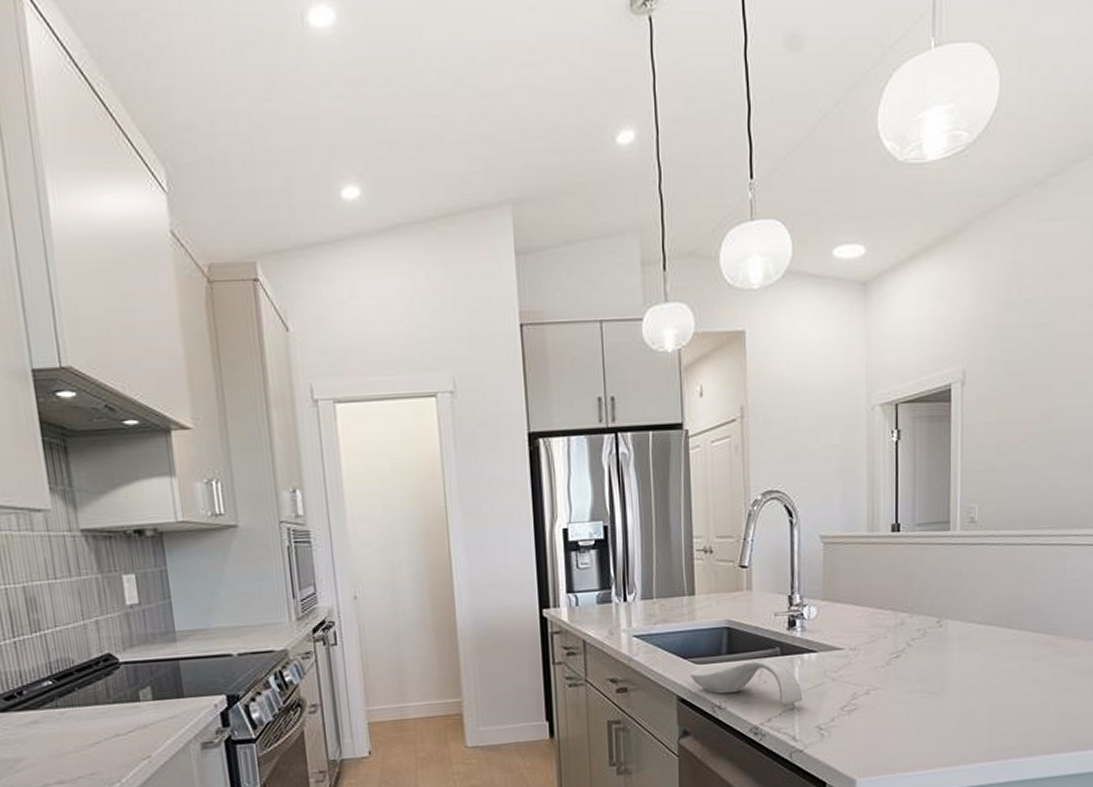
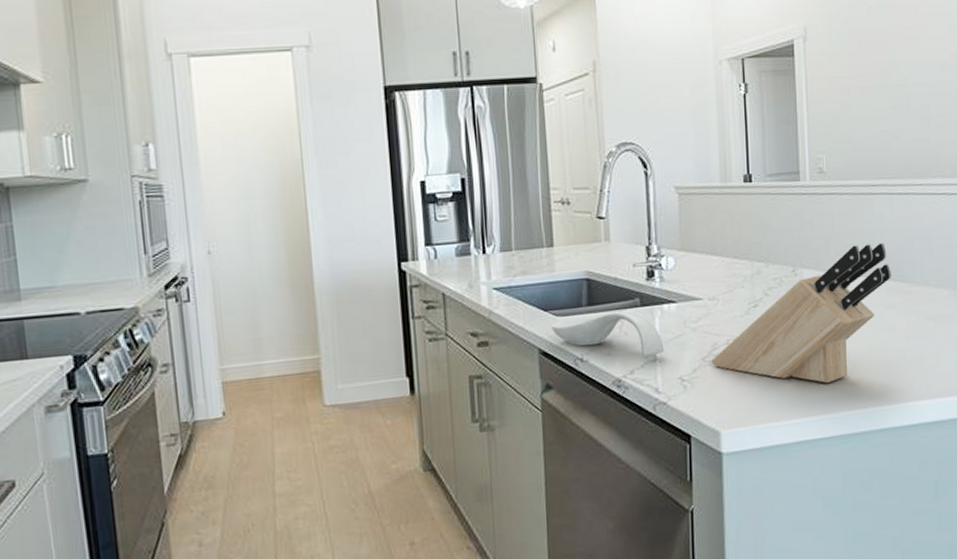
knife block: none [850,594,1040,735] -> present [711,242,891,384]

